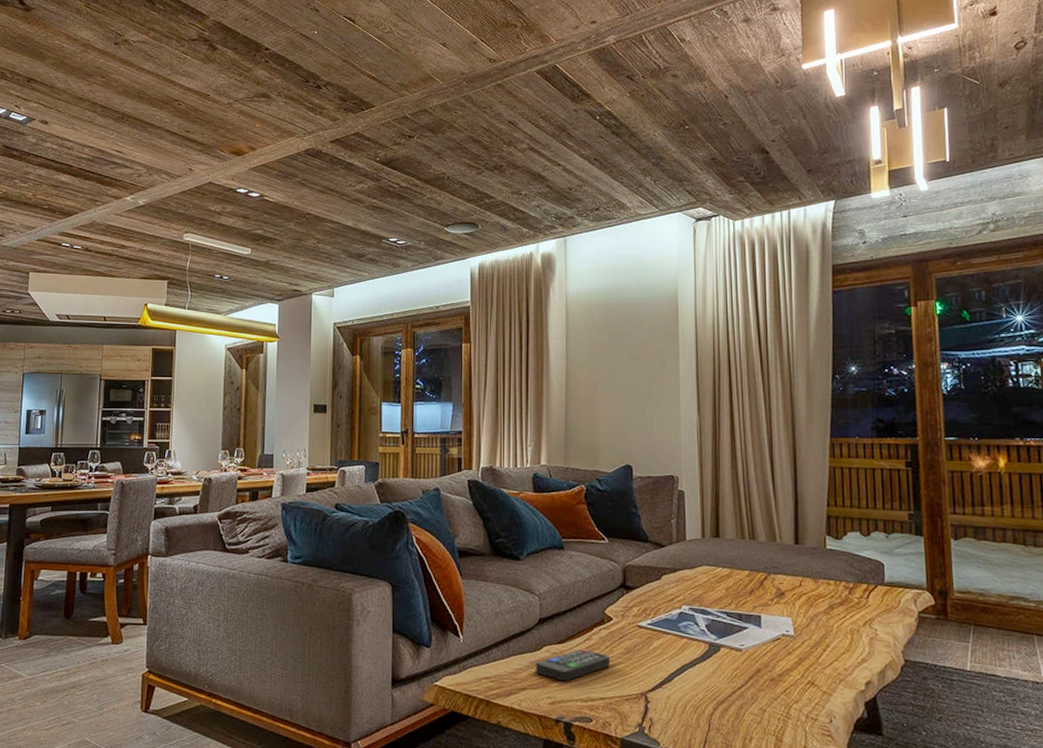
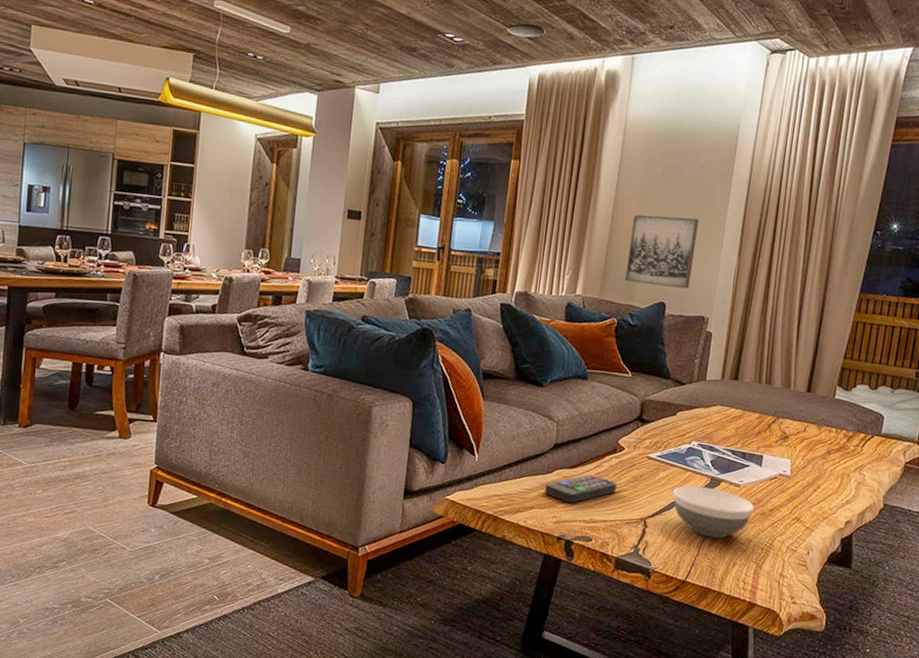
wall art: none [587,380,653,450] -> present [624,214,700,289]
bowl: none [671,653,762,711] -> present [673,485,755,539]

